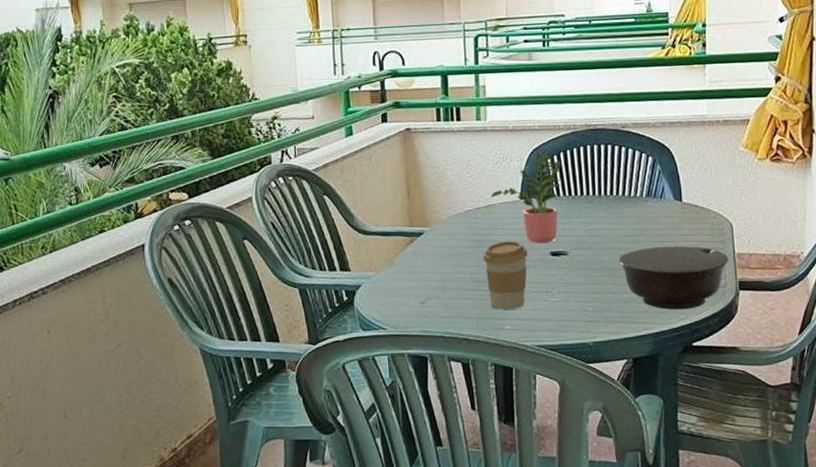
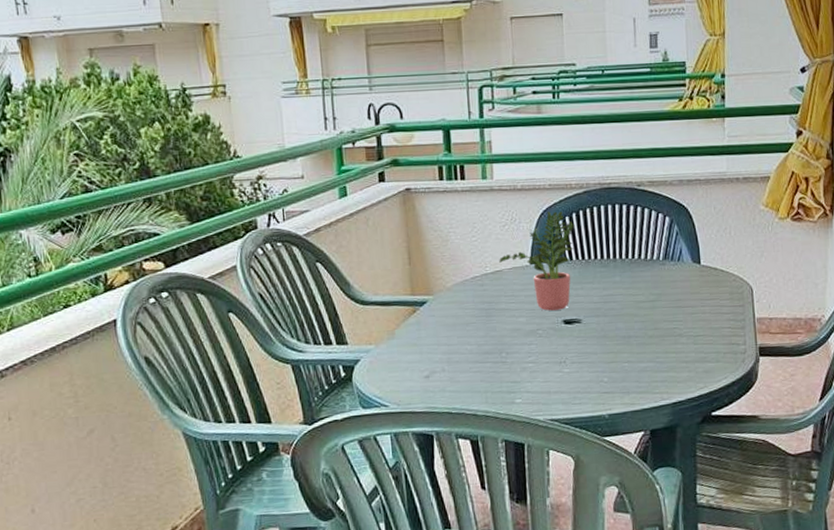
coffee cup: present [483,241,528,310] -> none [491,309,540,383]
bowl: present [618,245,729,310] -> none [635,311,749,379]

